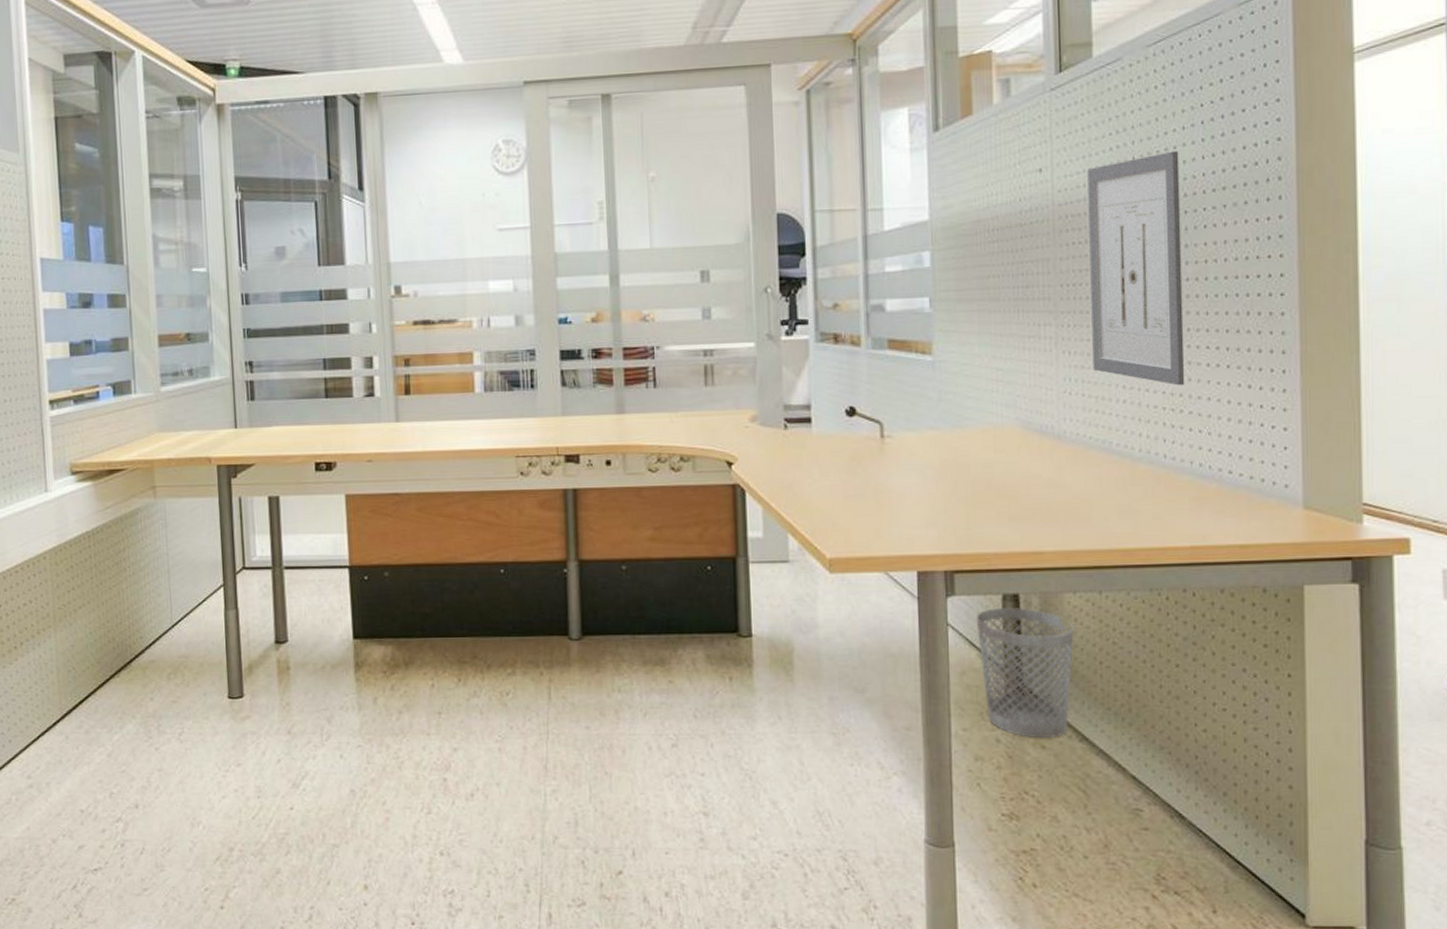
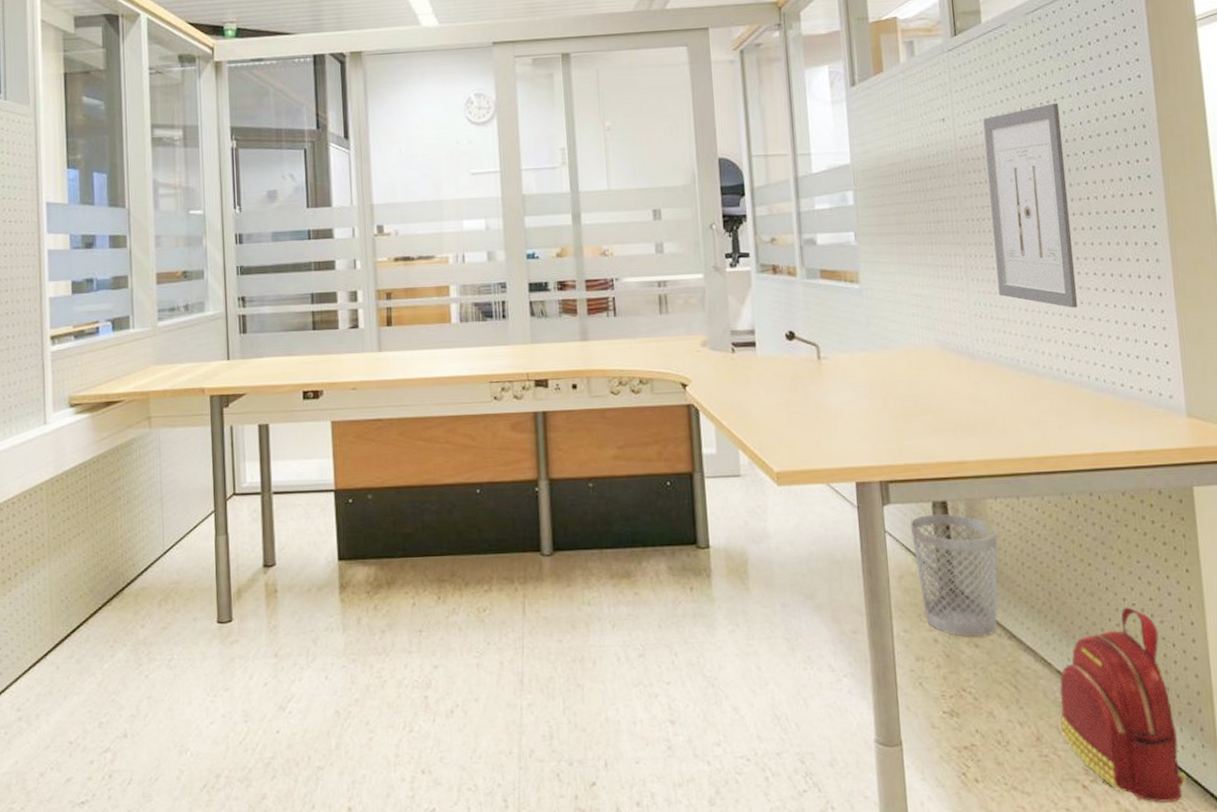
backpack: none [1132,712,1269,916] -> present [1059,607,1186,802]

